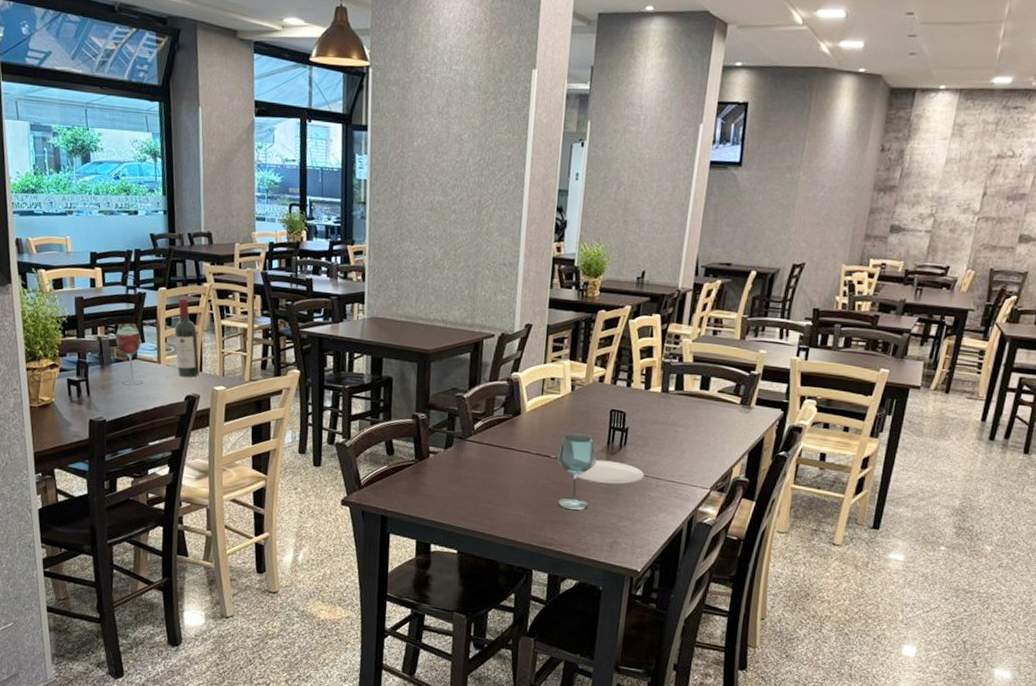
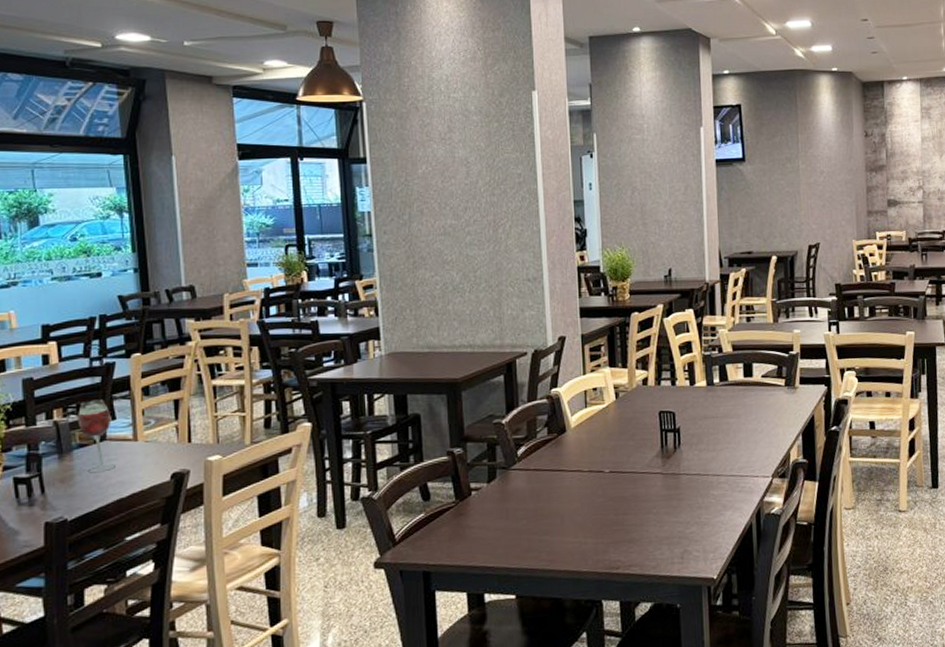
wine bottle: present [174,298,200,378] -> none [153,362,188,453]
wine glass: present [556,433,597,510] -> none [610,442,653,526]
plate: present [568,459,645,485] -> none [624,464,704,492]

